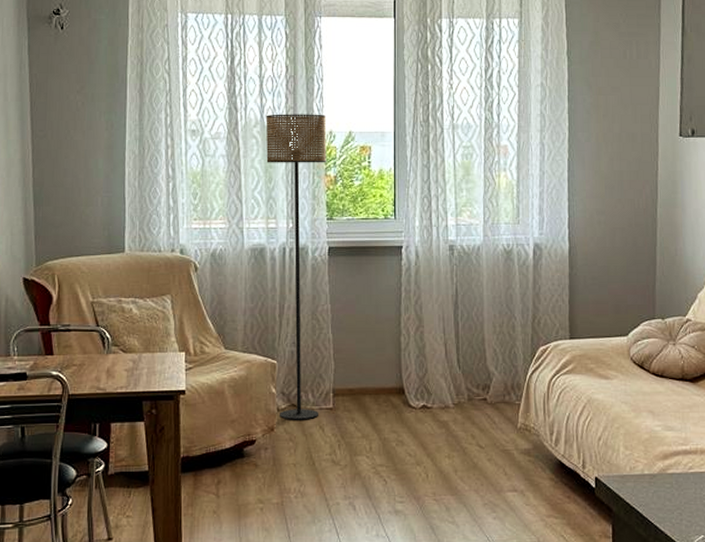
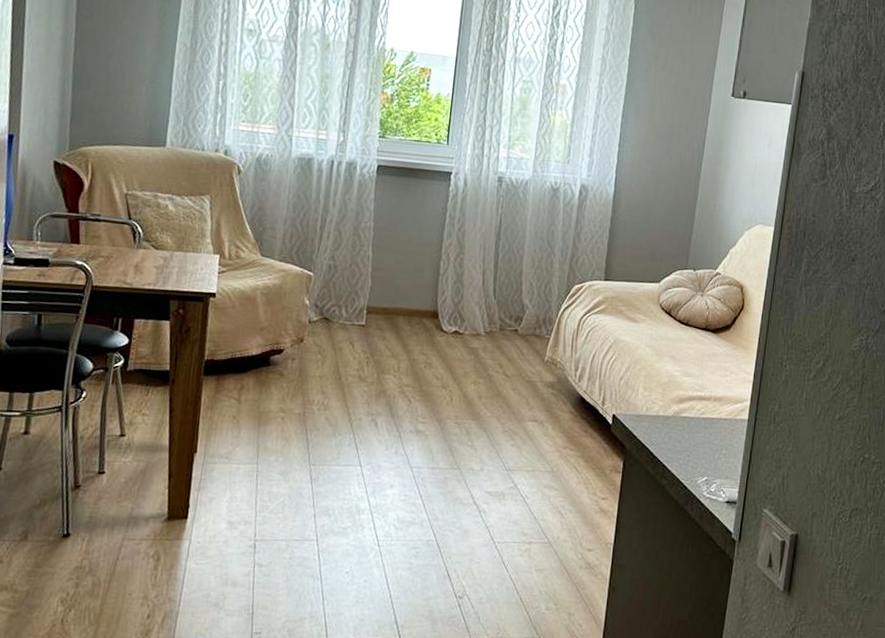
floor lamp: present [266,114,327,420] -> none [311,24,390,334]

